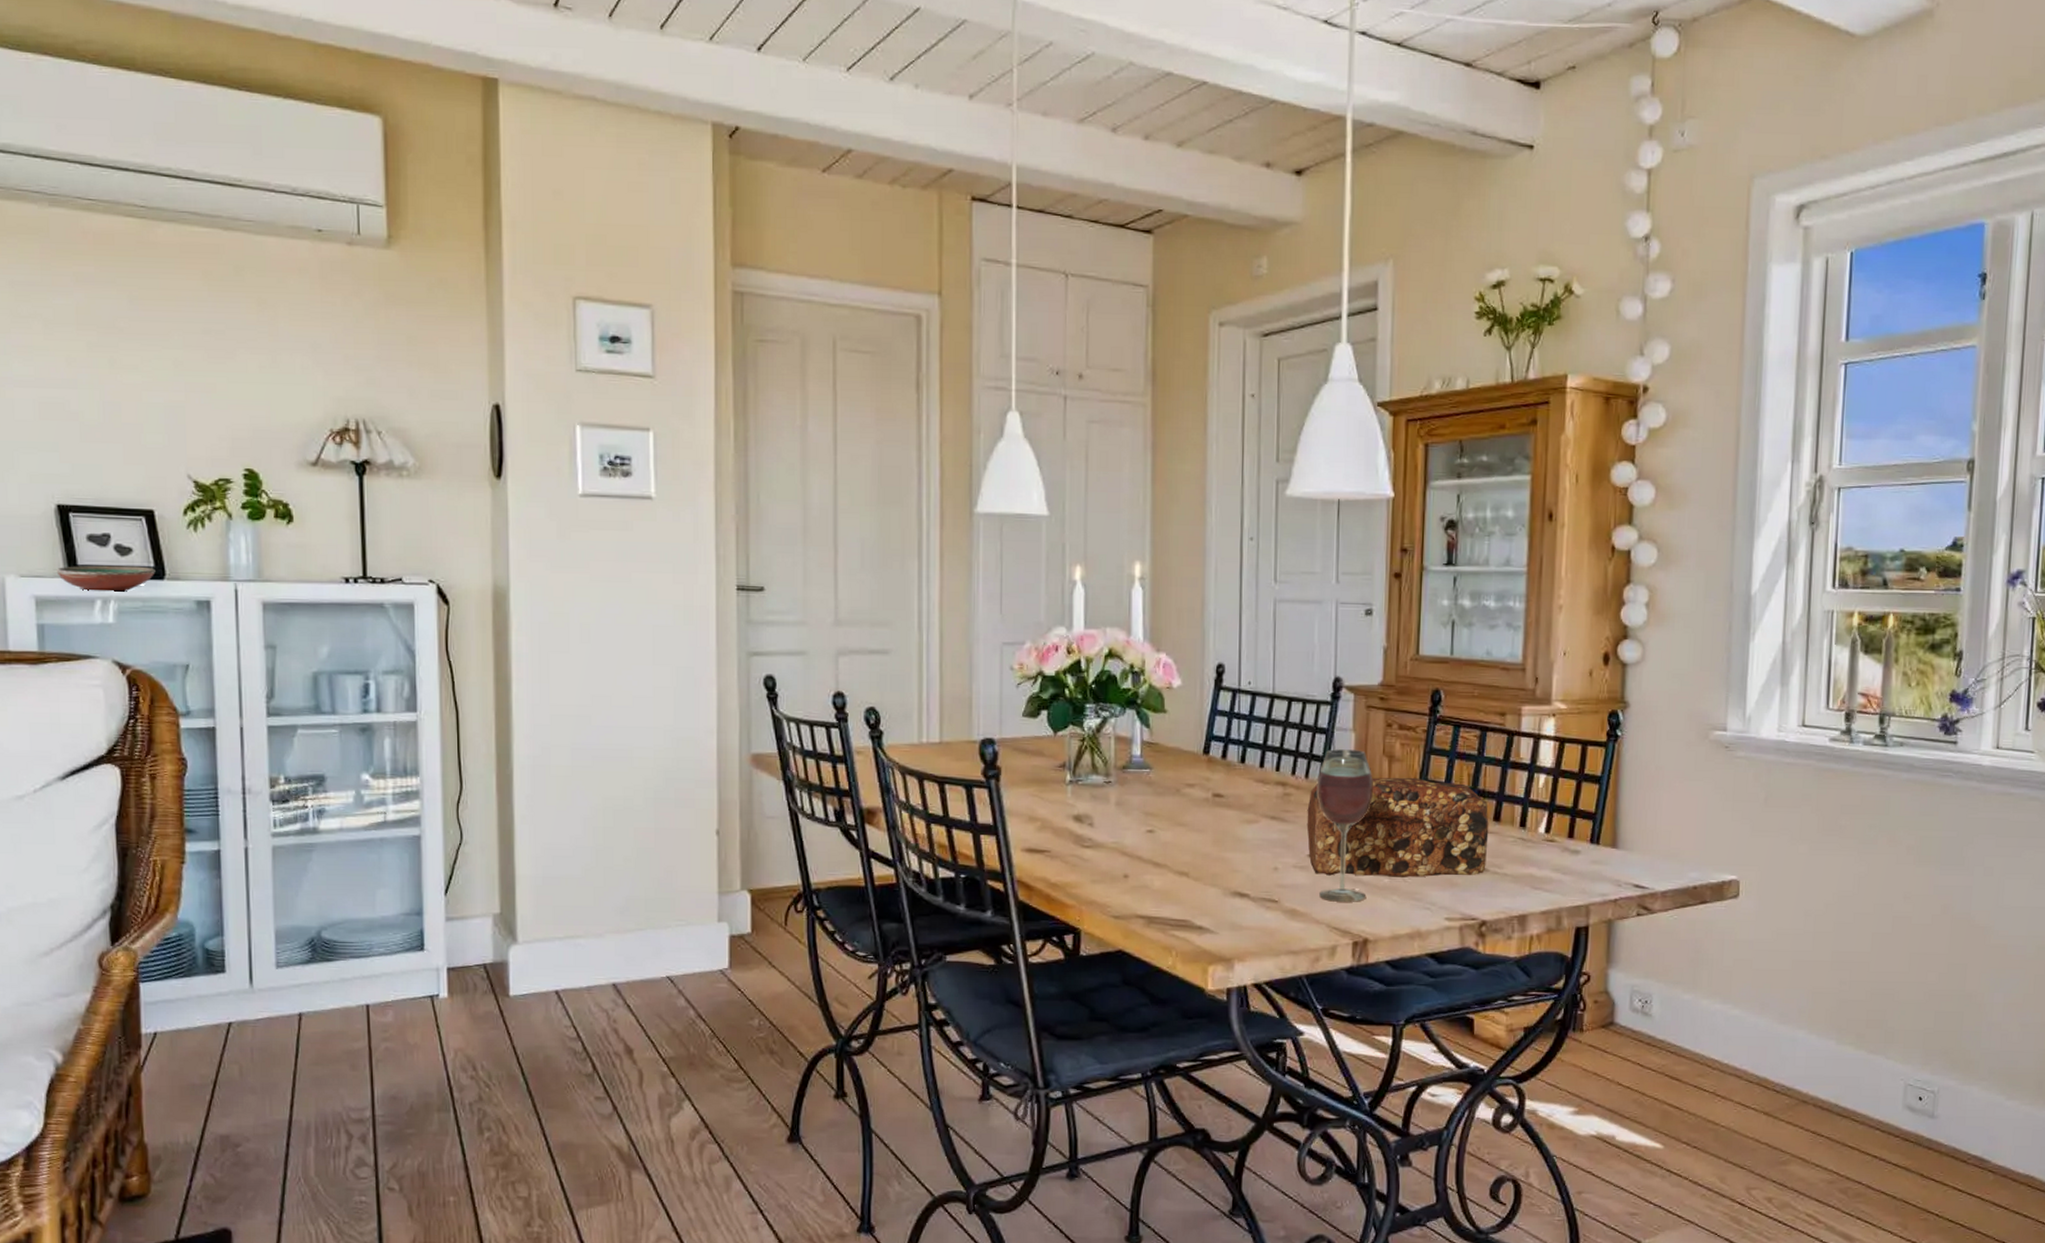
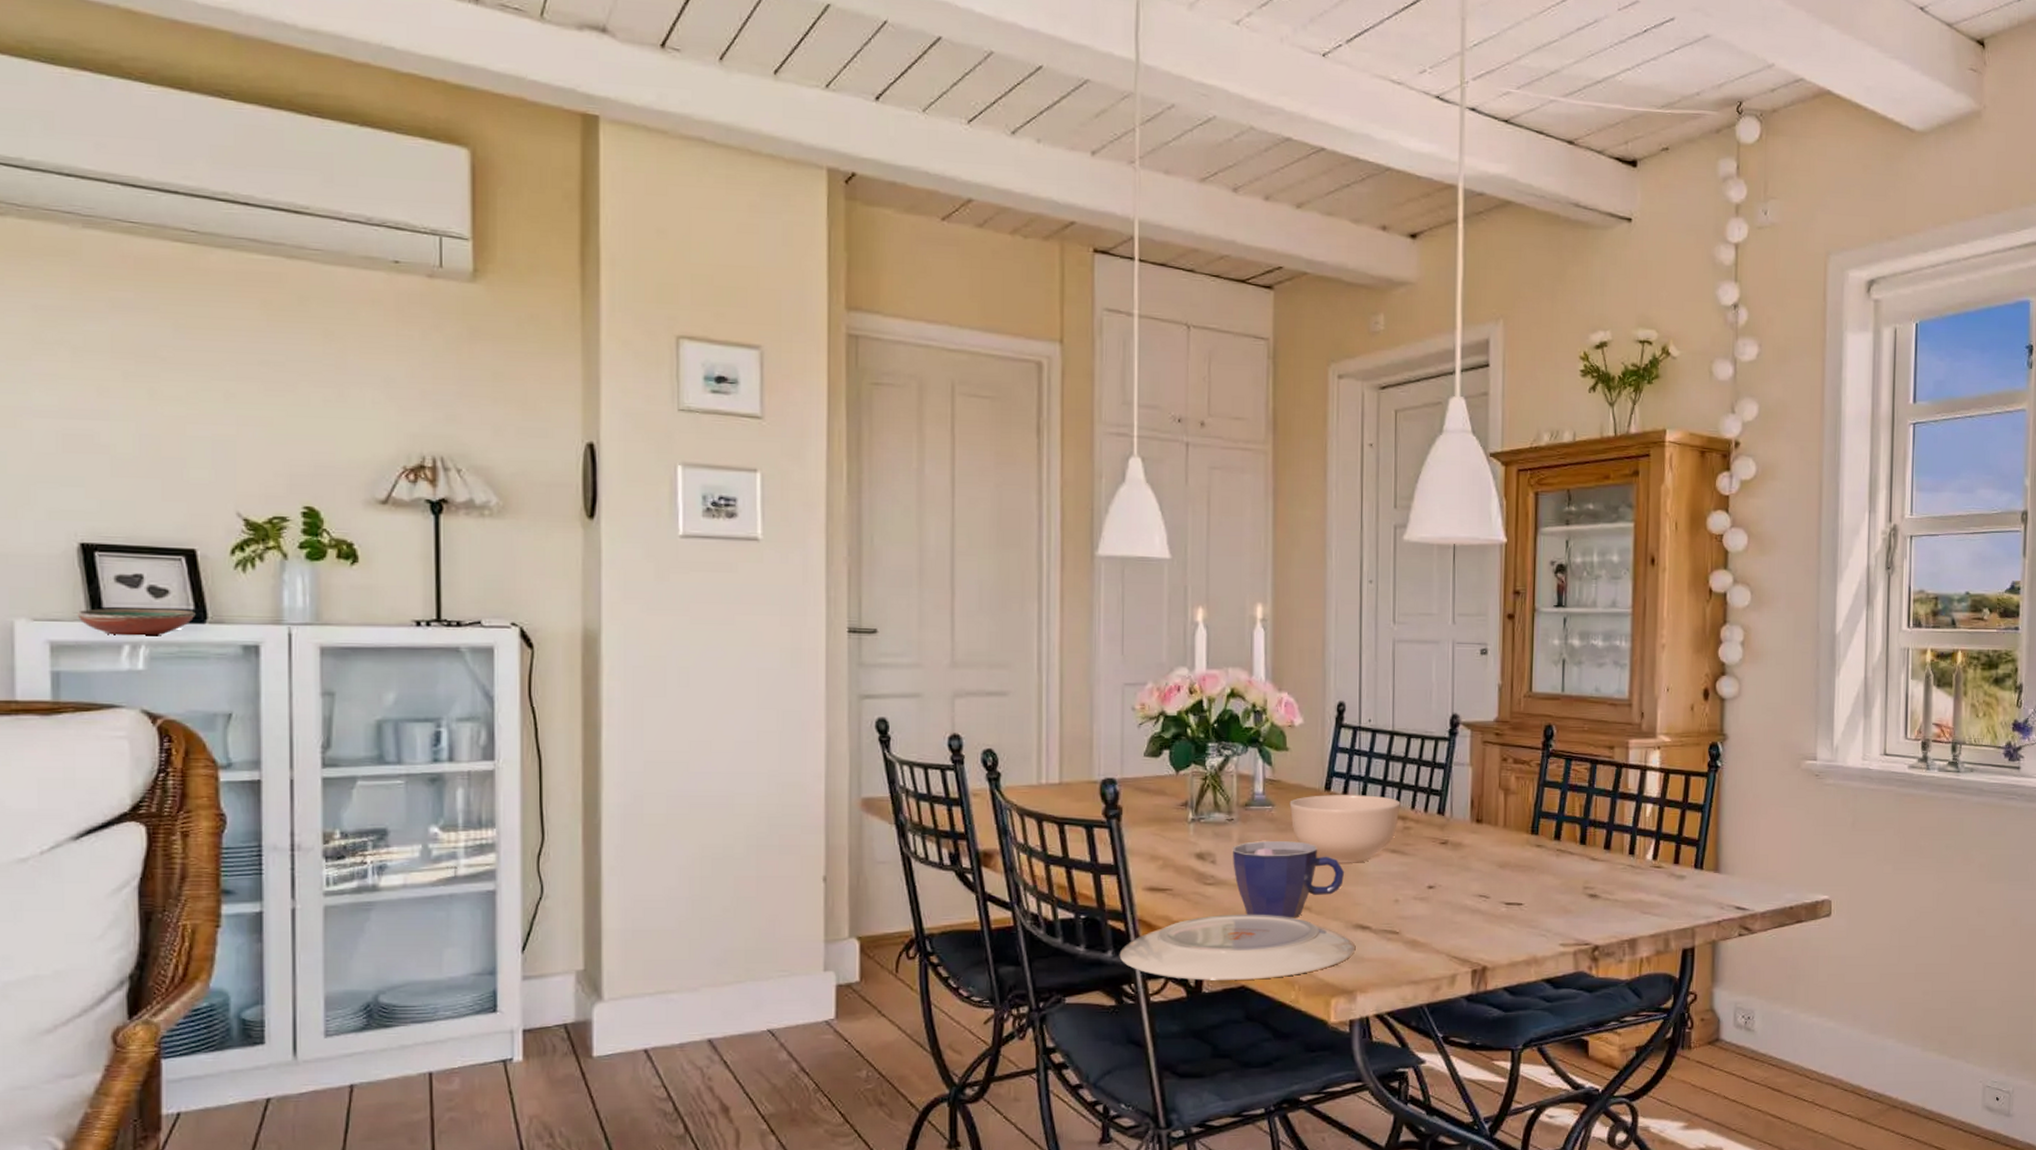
plate: none [998,877,1233,944] -> present [1119,914,1355,981]
cup: none [1110,805,1223,883] -> present [1233,841,1345,918]
bowl: none [1167,759,1281,829] -> present [1289,795,1401,863]
bread loaf: present [1306,777,1489,877] -> none [1426,809,1600,906]
wineglass: present [1316,749,1373,902] -> none [1435,783,1490,931]

